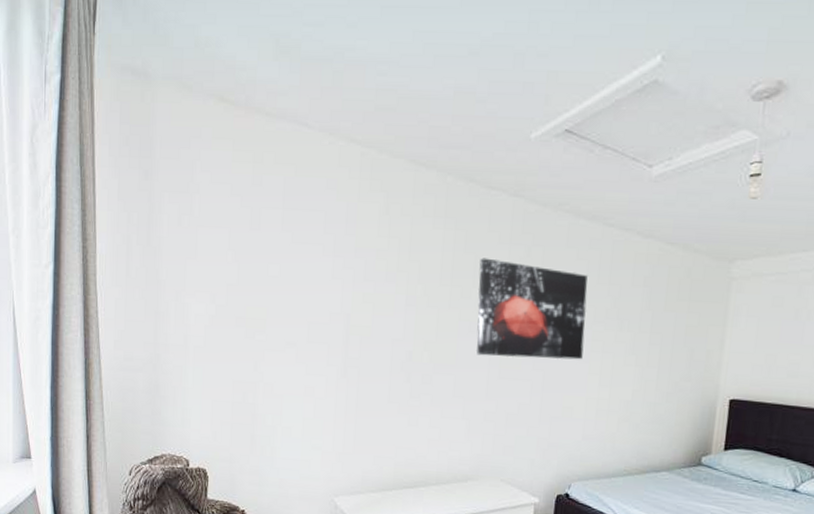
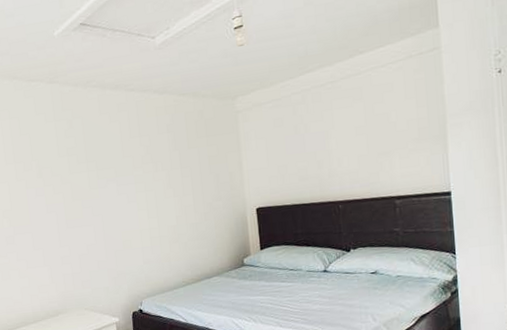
wall art: present [475,258,588,360] -> none [33,133,131,214]

